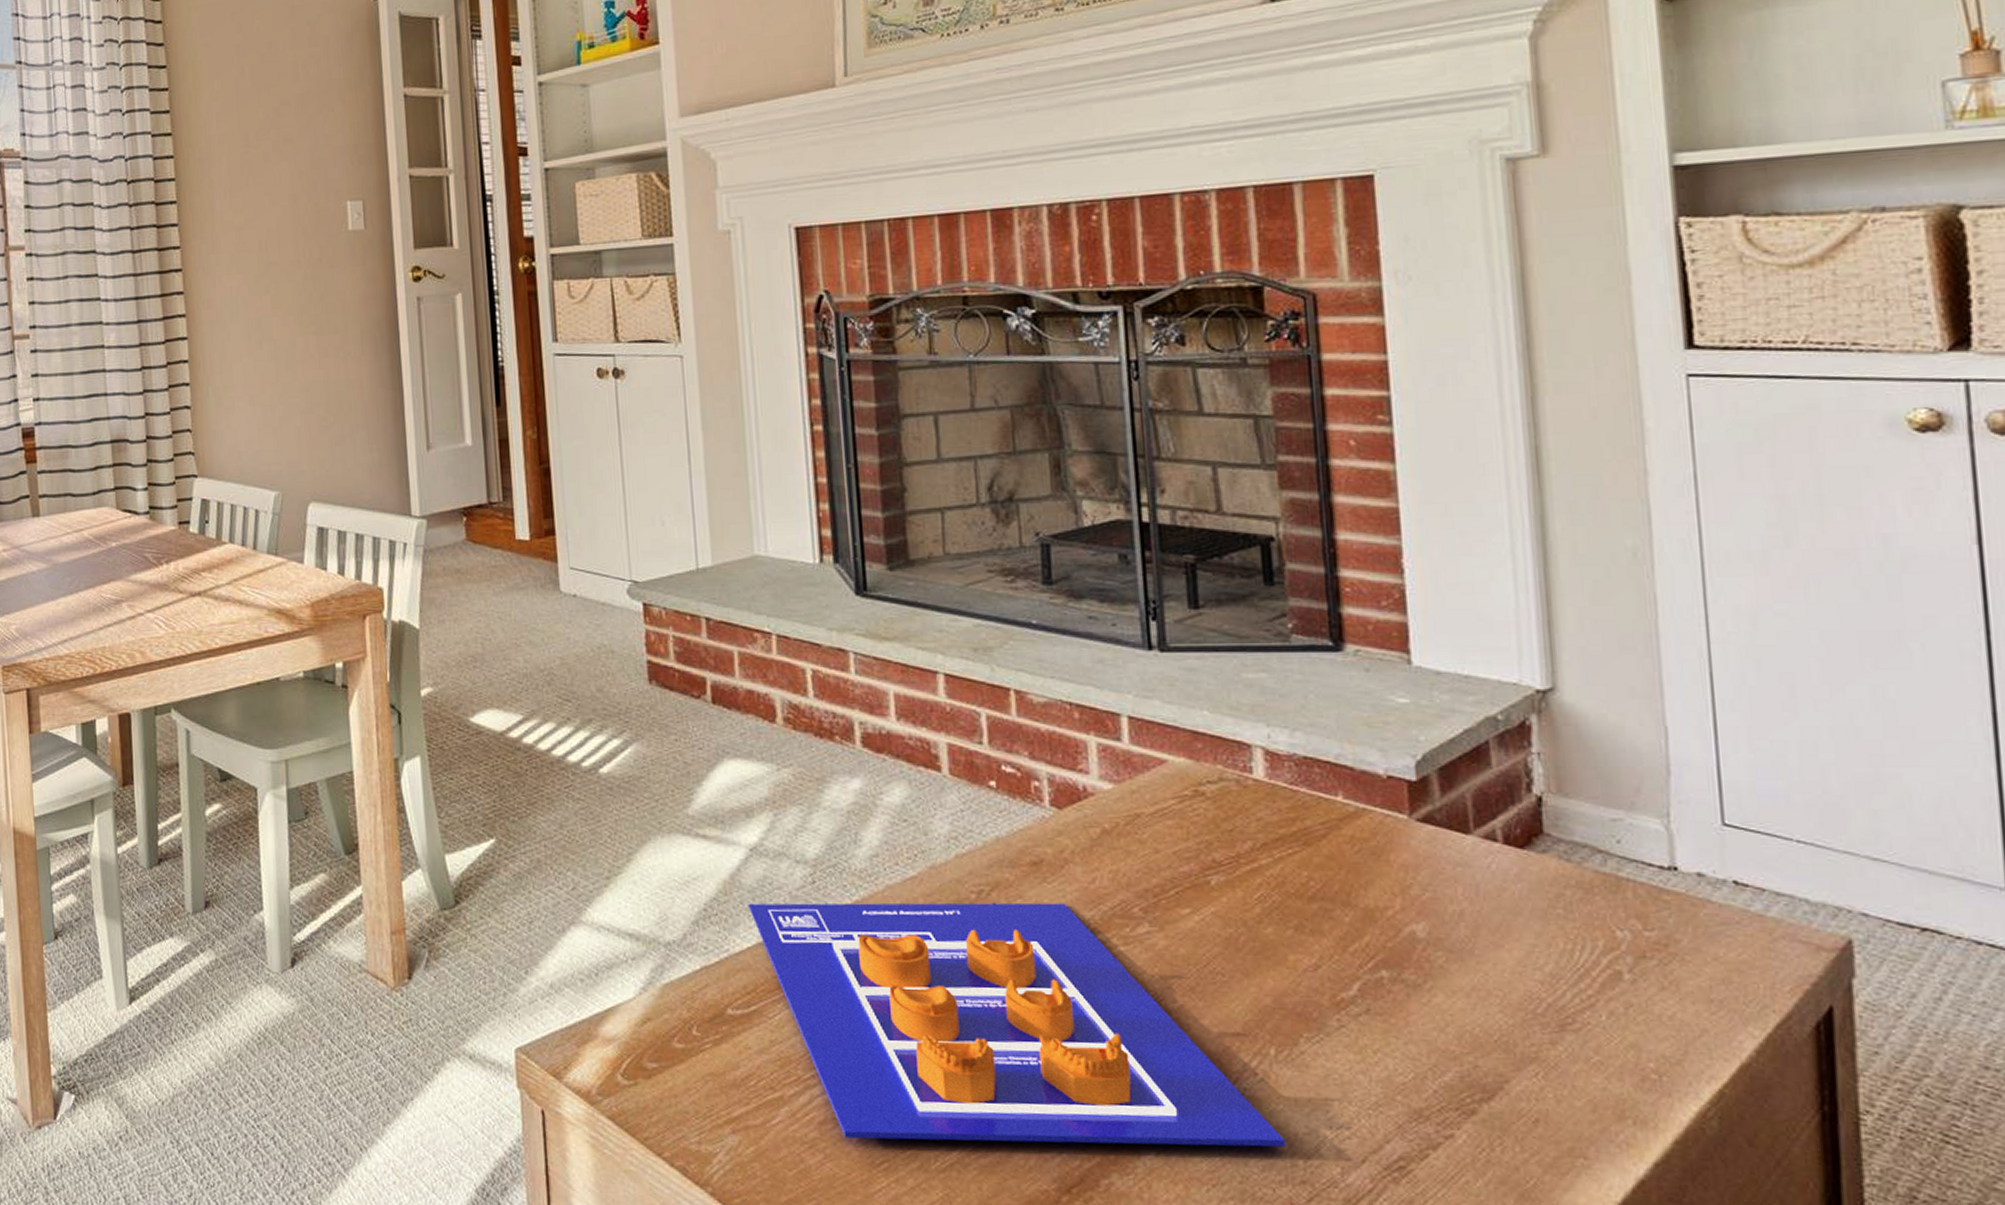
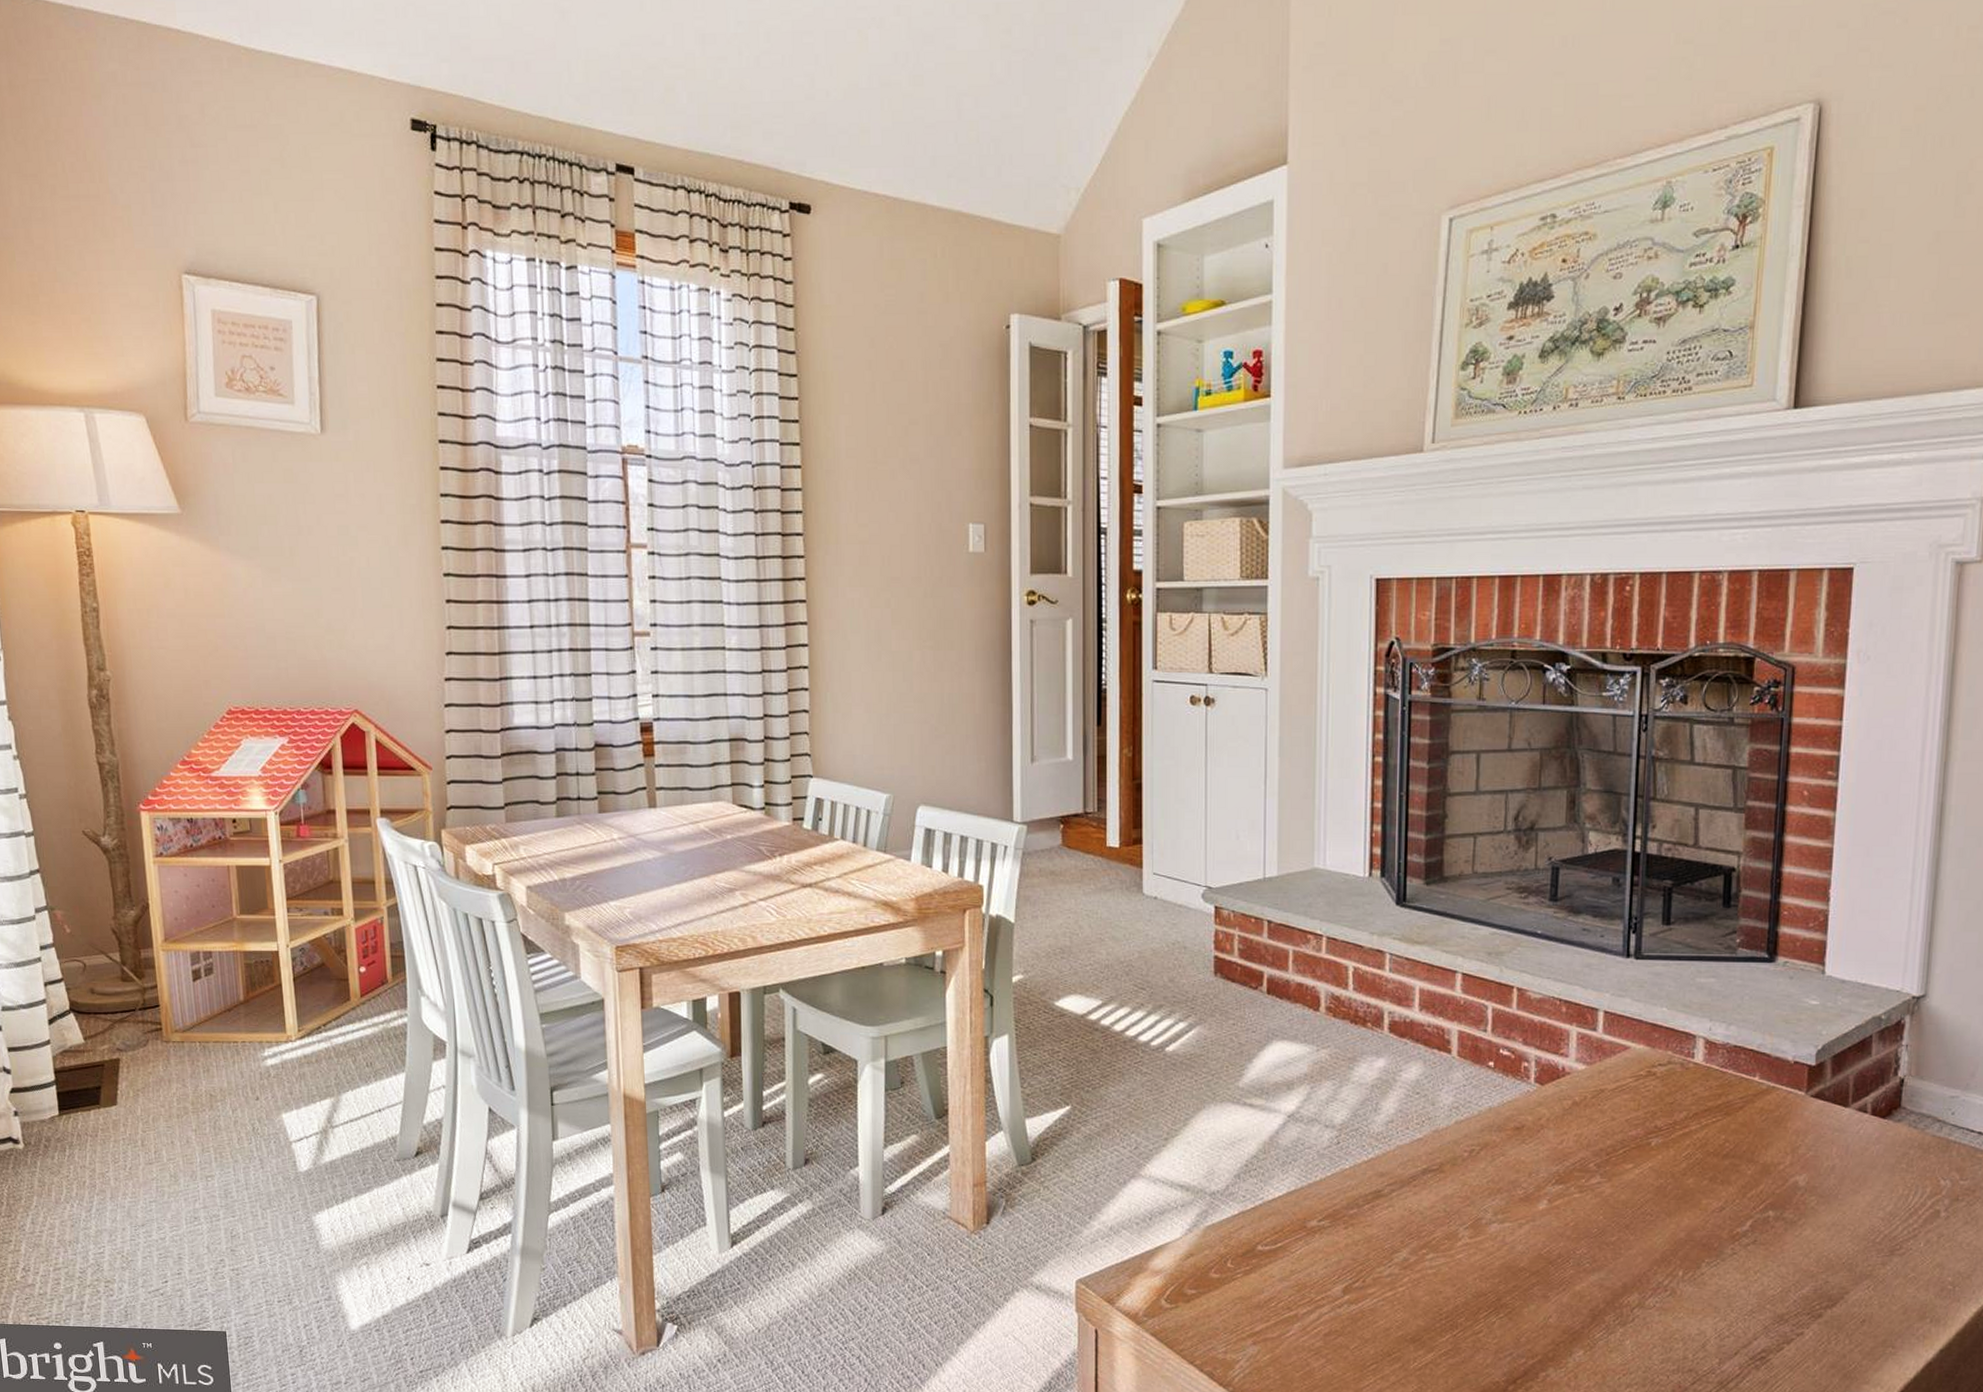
poster: present [747,902,1286,1147] -> none [1282,1159,1682,1346]

